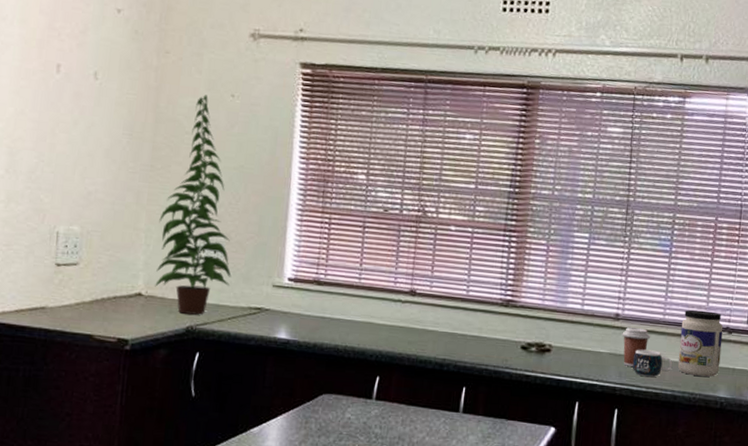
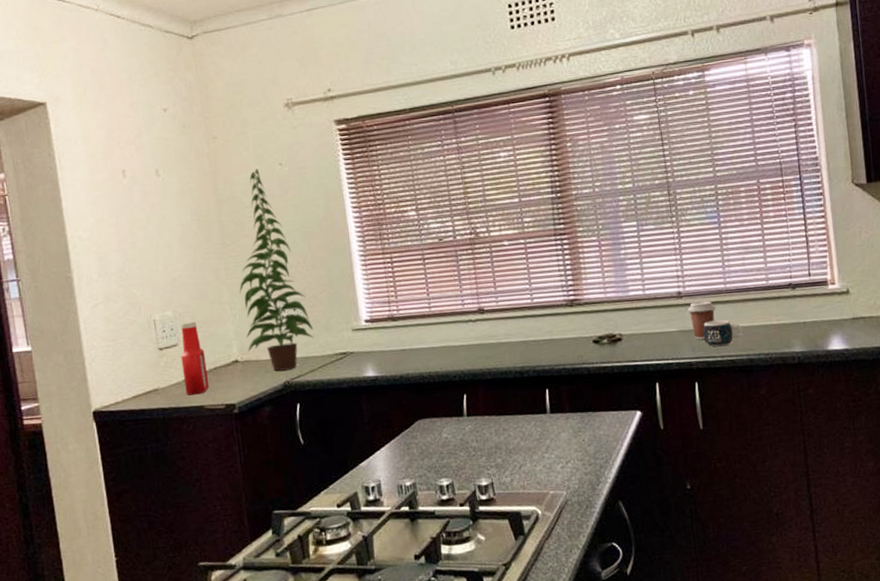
ketchup bottle: none [76,241,107,322] -> present [181,321,210,396]
jar: present [678,310,723,377] -> none [743,271,791,337]

